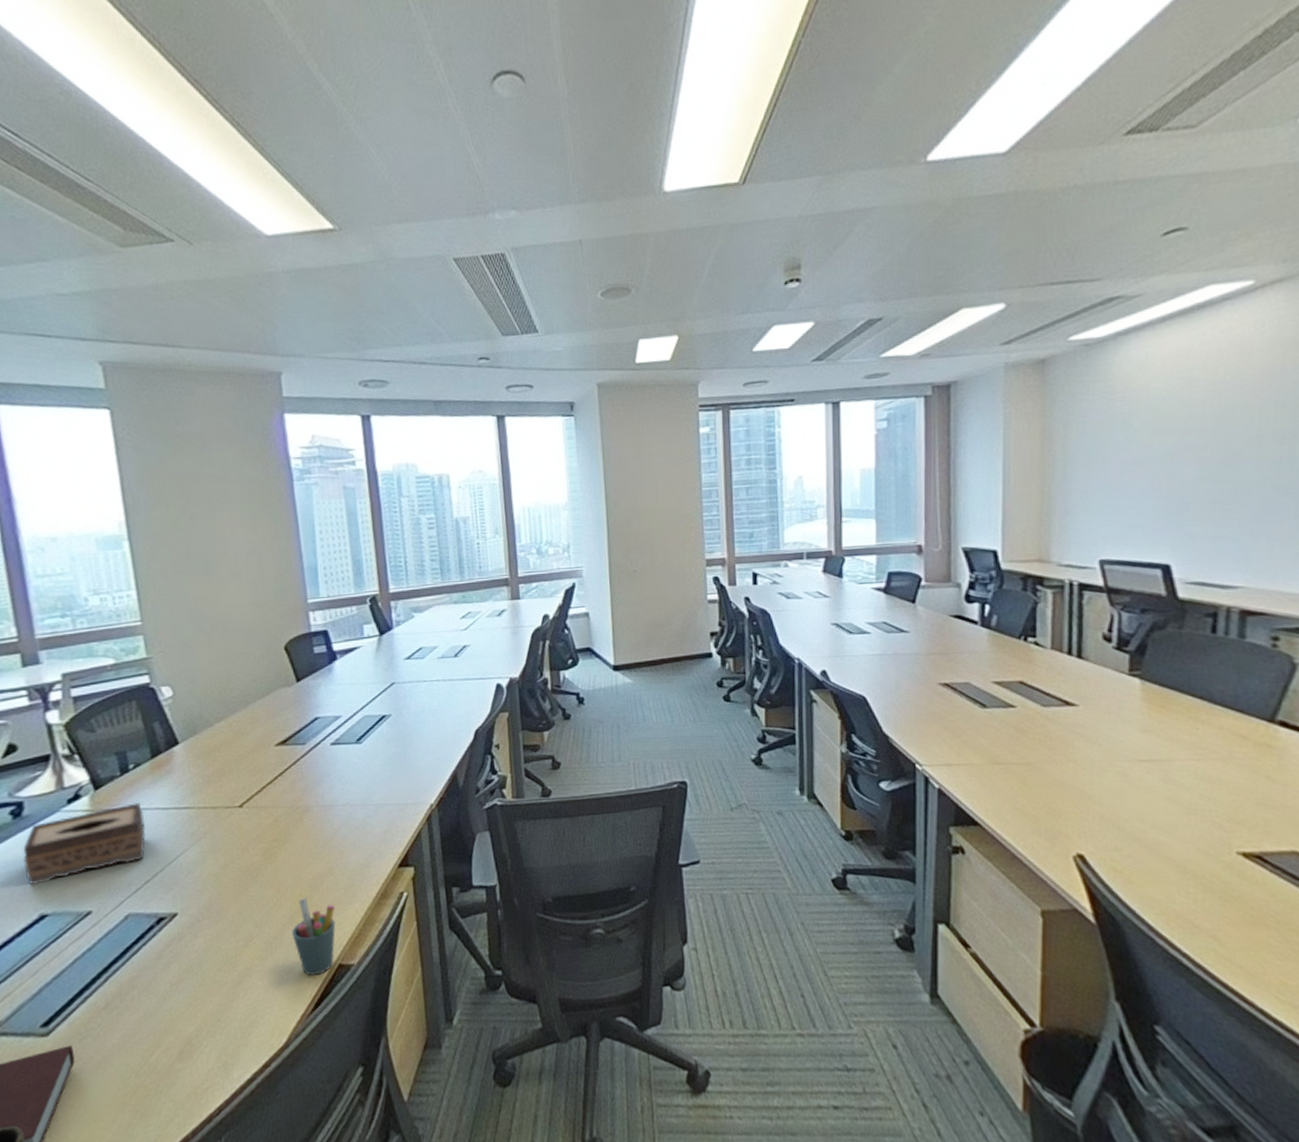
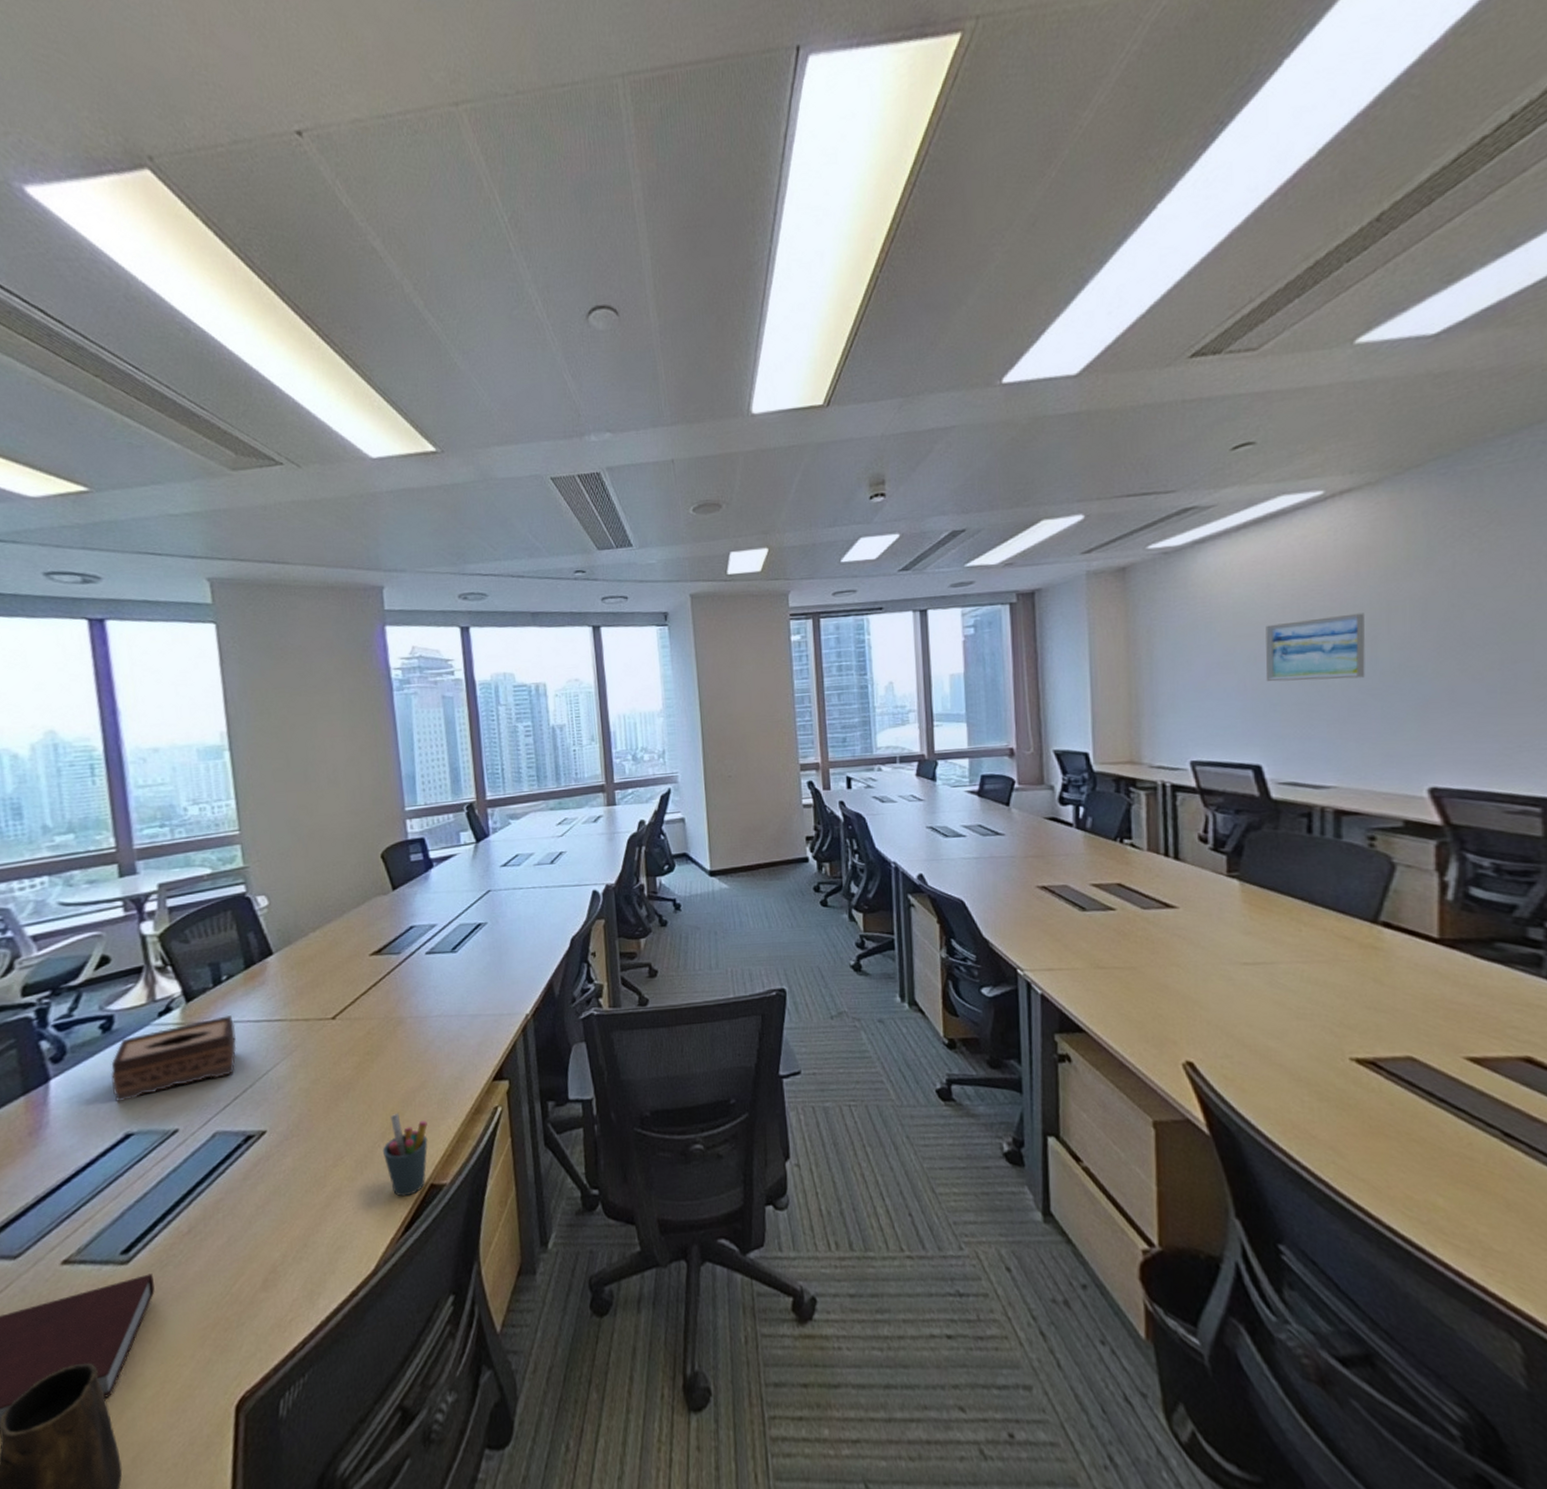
wall art: none [1181,409,1286,480] -> present [1266,613,1365,682]

